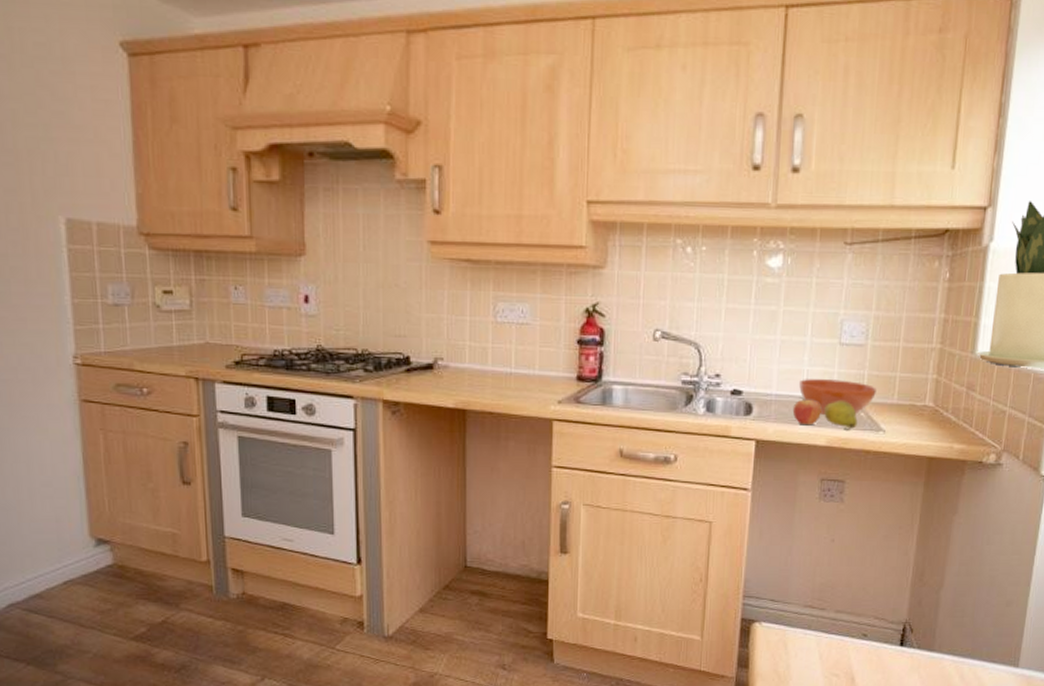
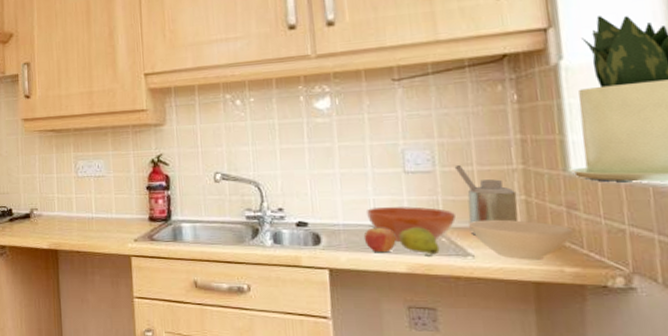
soap dispenser: none [884,339,931,410] -> present [454,164,519,234]
bowl: none [886,397,968,437] -> present [469,220,574,260]

